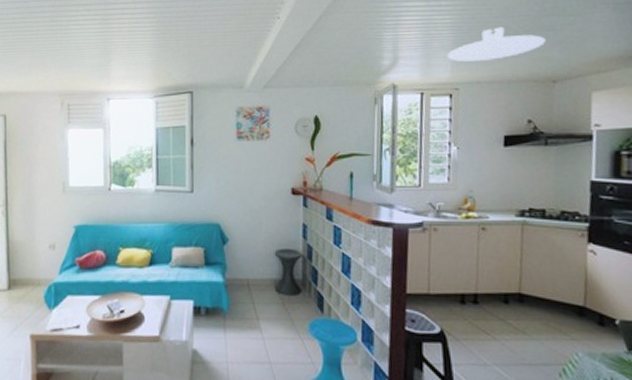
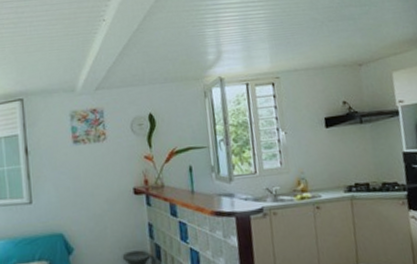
ceiling light: present [447,26,546,62] -> none [265,18,349,52]

